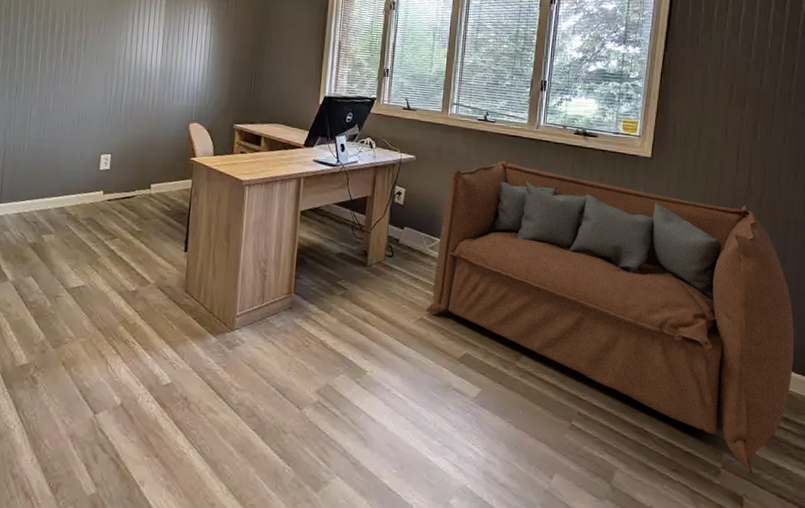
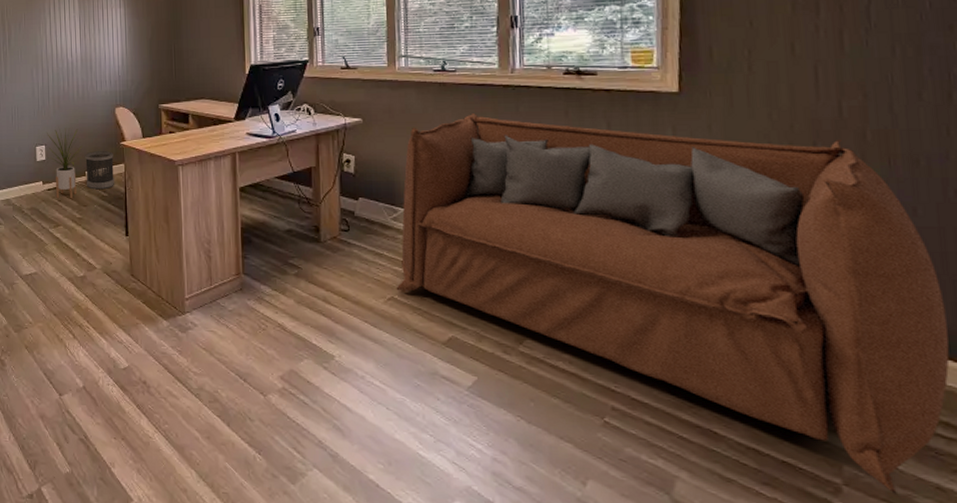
house plant: none [112,138,151,212] -> present [47,128,83,199]
wastebasket: none [150,164,182,204] -> present [85,151,114,190]

